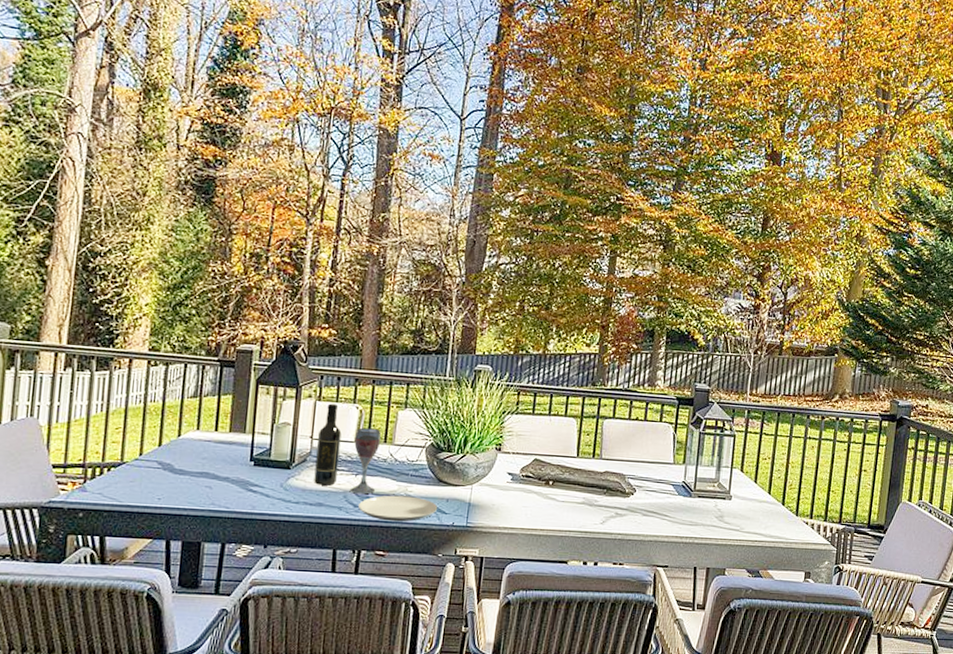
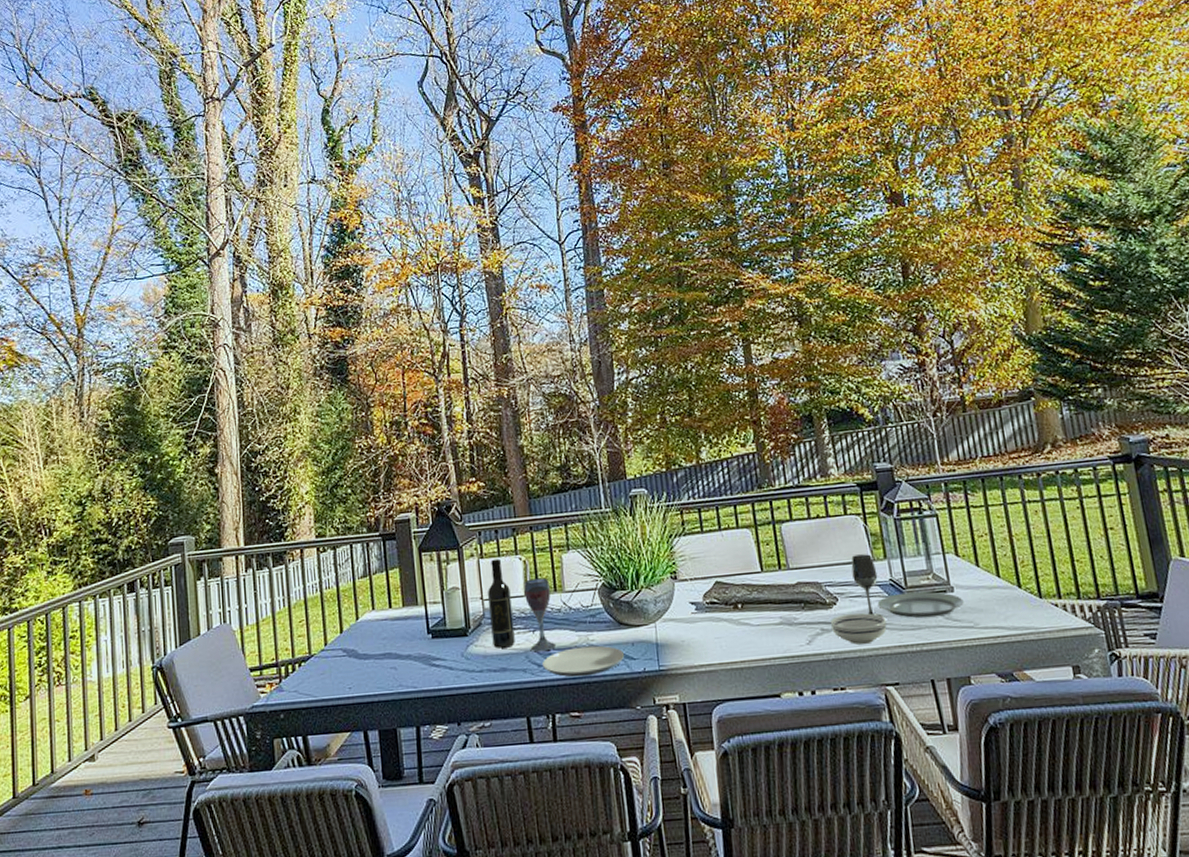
bowl: none [624,504,671,531] -> present [831,613,887,645]
wine glass: none [653,457,675,512] -> present [851,554,884,618]
plate: none [667,494,737,518] -> present [877,591,964,618]

